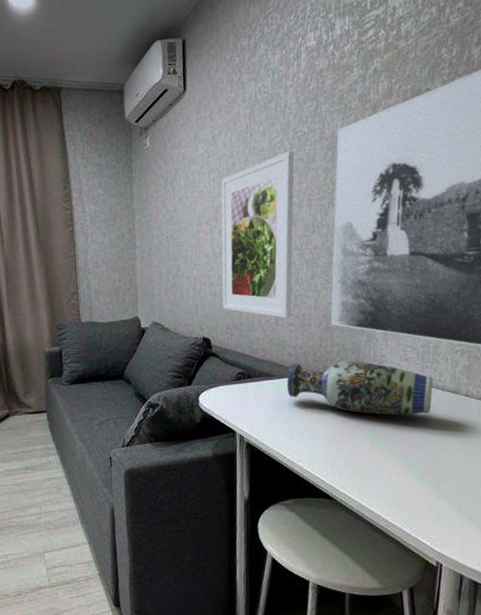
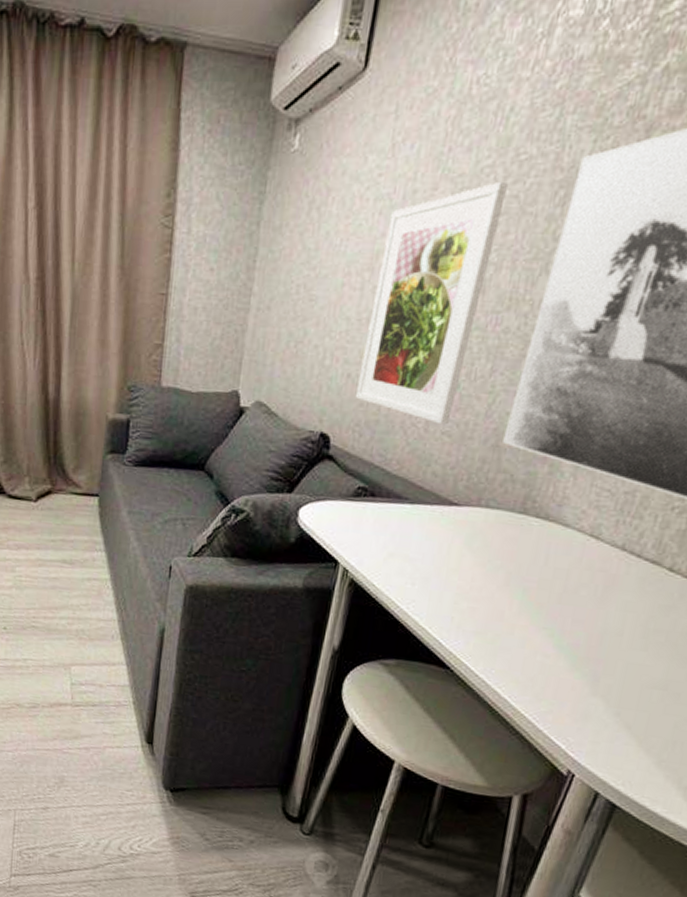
vase: present [286,361,434,415] -> none [420,486,629,584]

